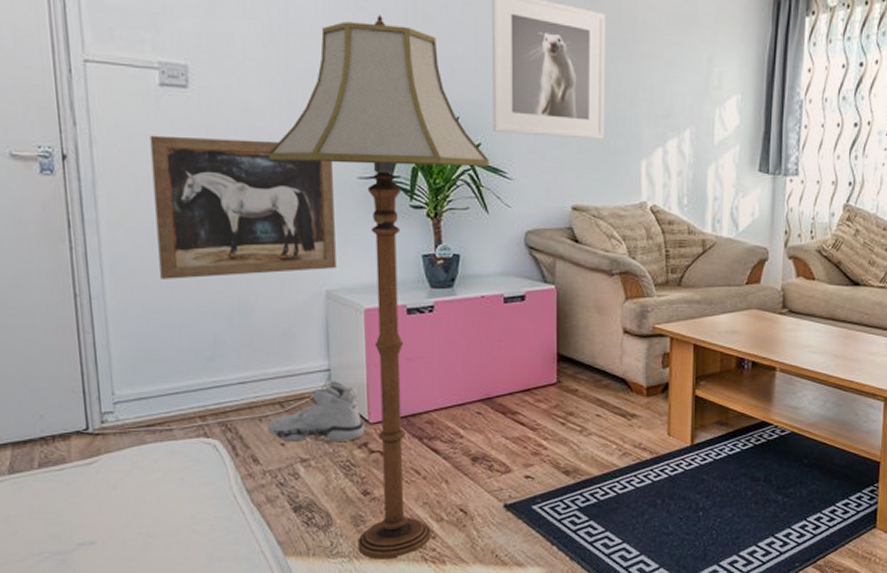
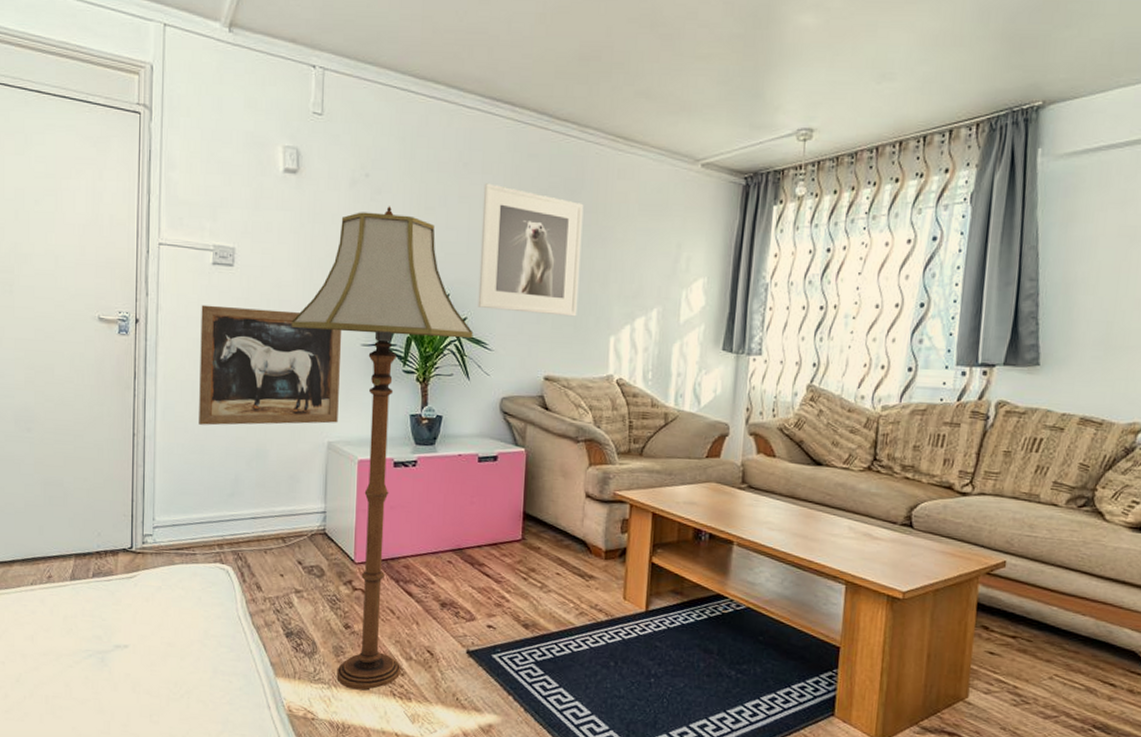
sneaker: present [267,381,365,441] -> none [271,522,351,578]

